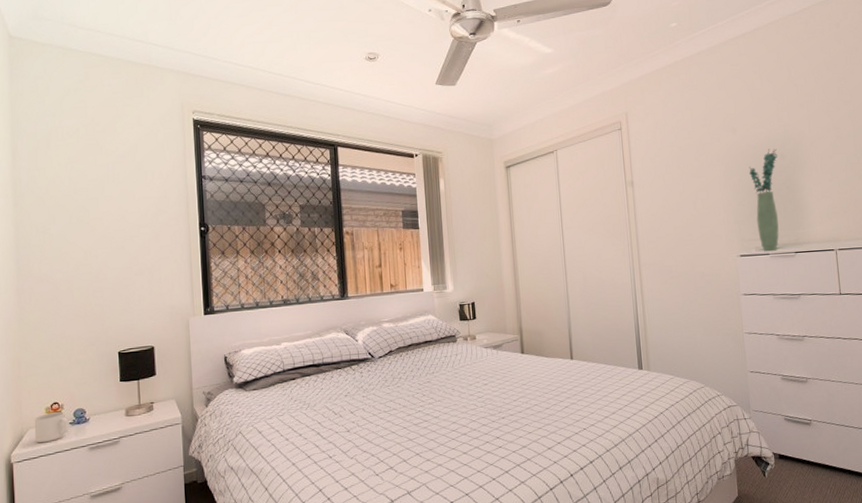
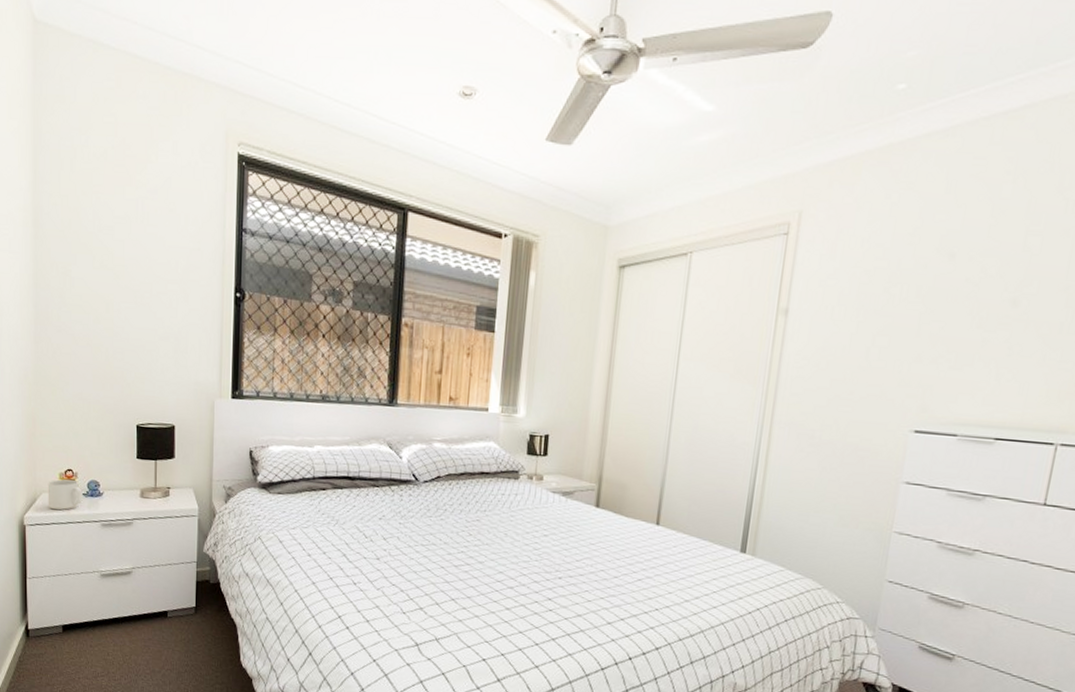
vase: present [749,148,779,252] -> none [948,289,1009,433]

